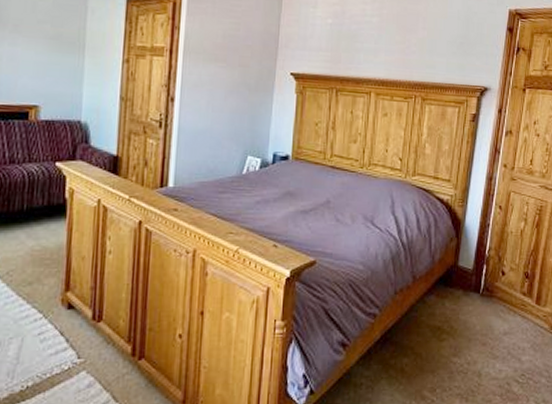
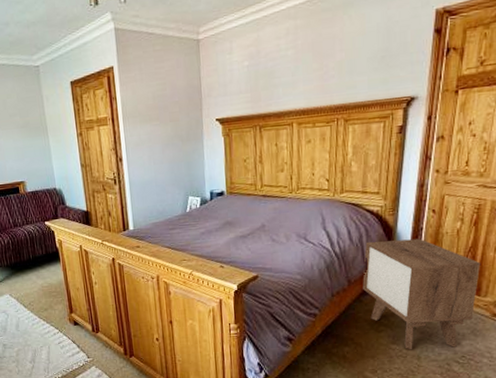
nightstand: none [428,233,542,365] -> present [363,238,481,350]

